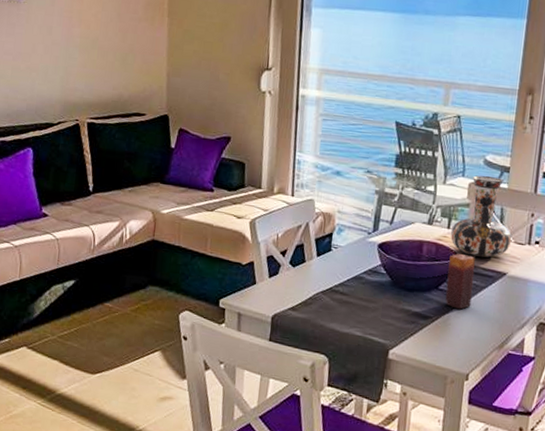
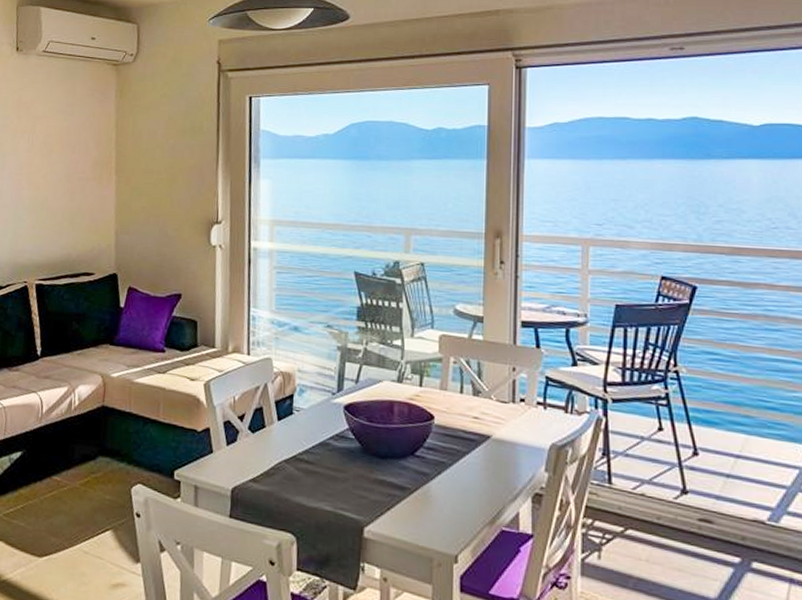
candle: present [445,253,475,310] -> none [423,414,455,479]
decorative vase: present [451,175,511,258] -> none [424,326,492,419]

